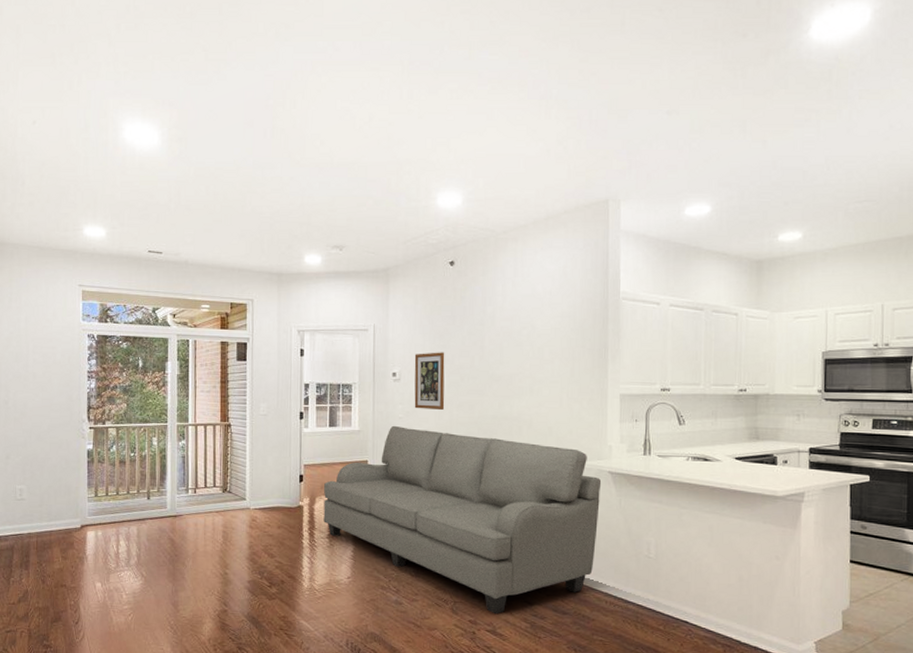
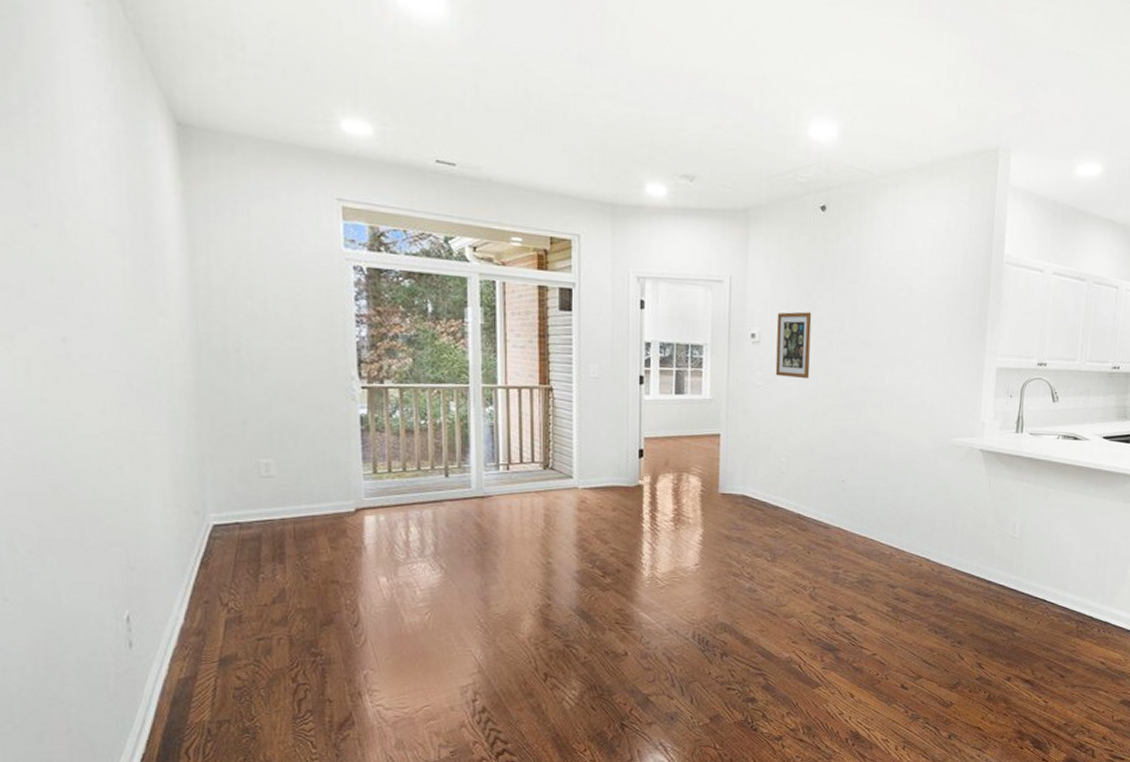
sofa: present [323,425,602,615] -> none [667,394,972,599]

